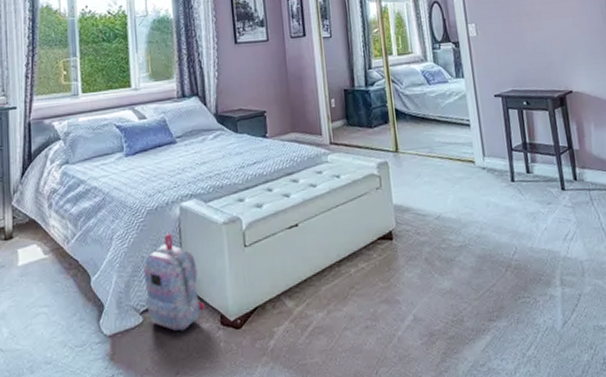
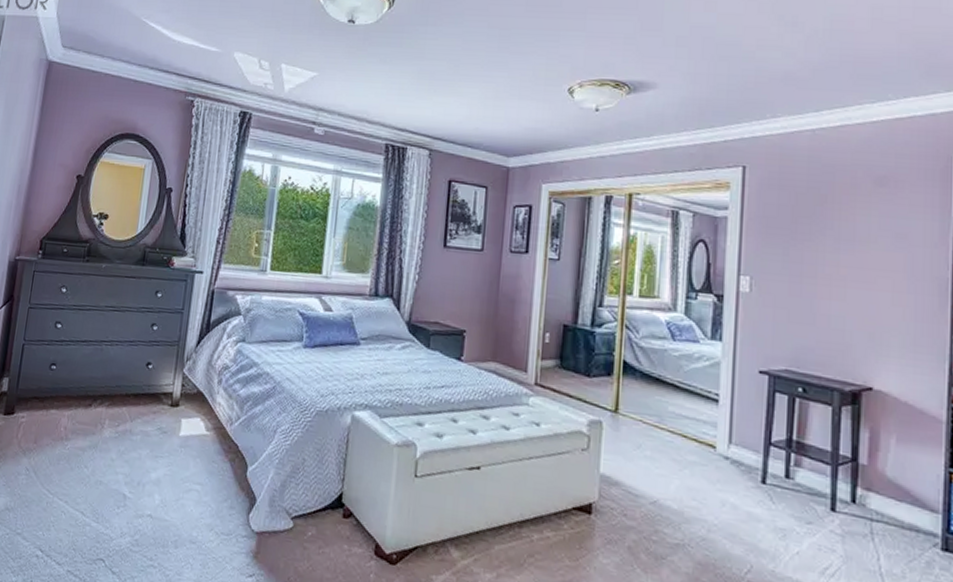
backpack: present [143,233,205,332] -> none [298,441,361,550]

